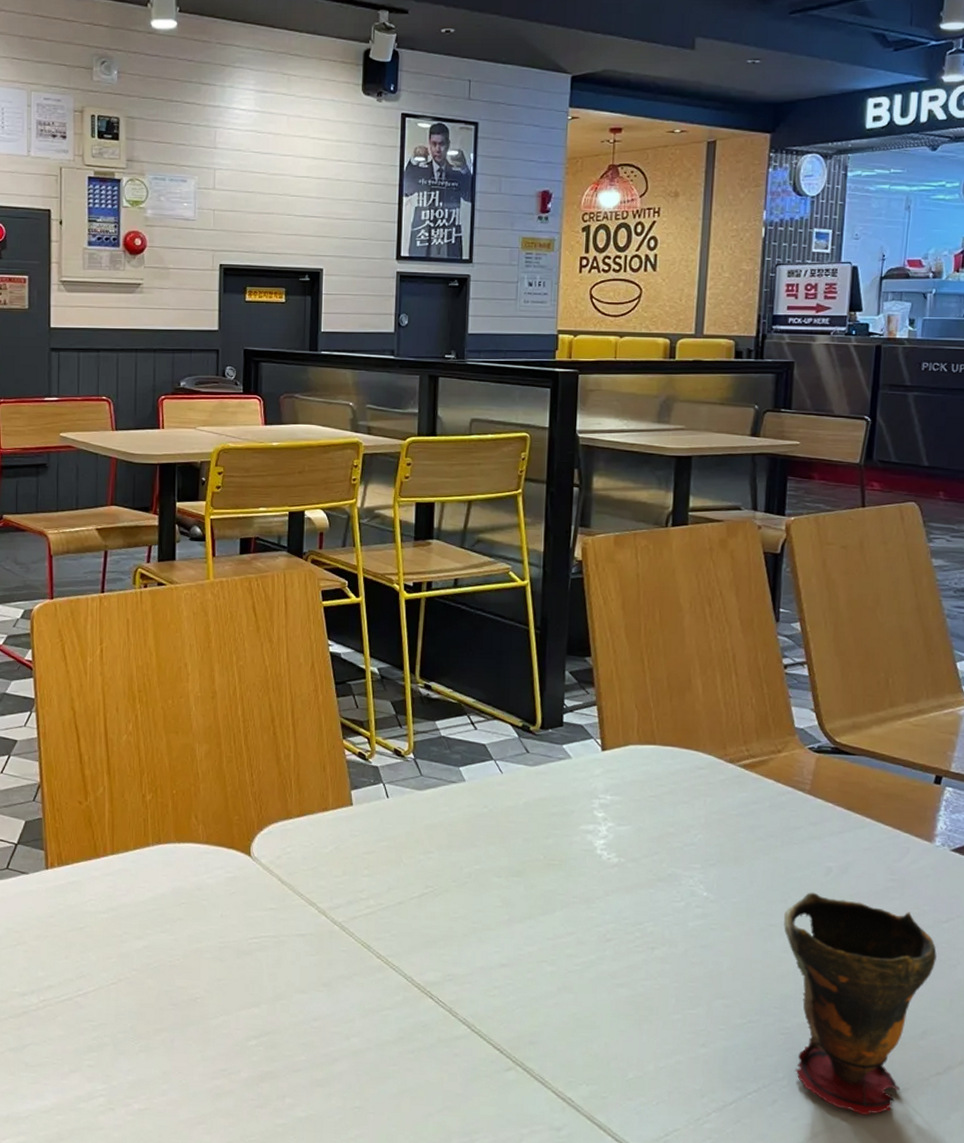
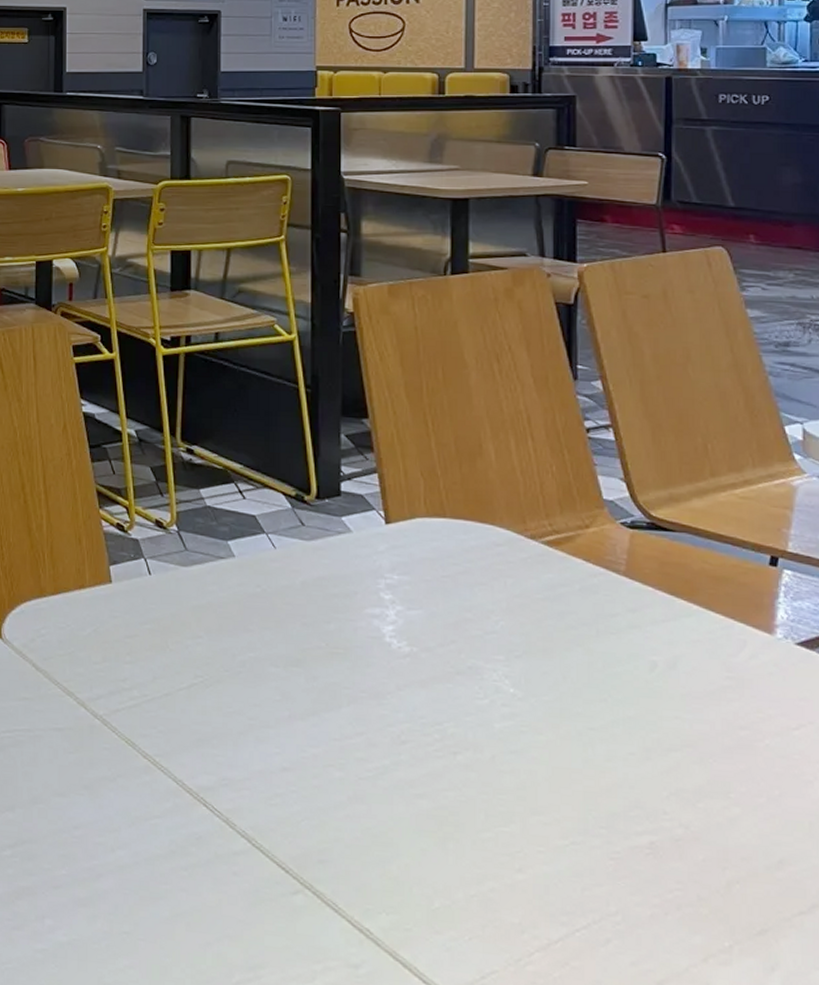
cup: present [784,892,938,1115] -> none [605,690,790,962]

